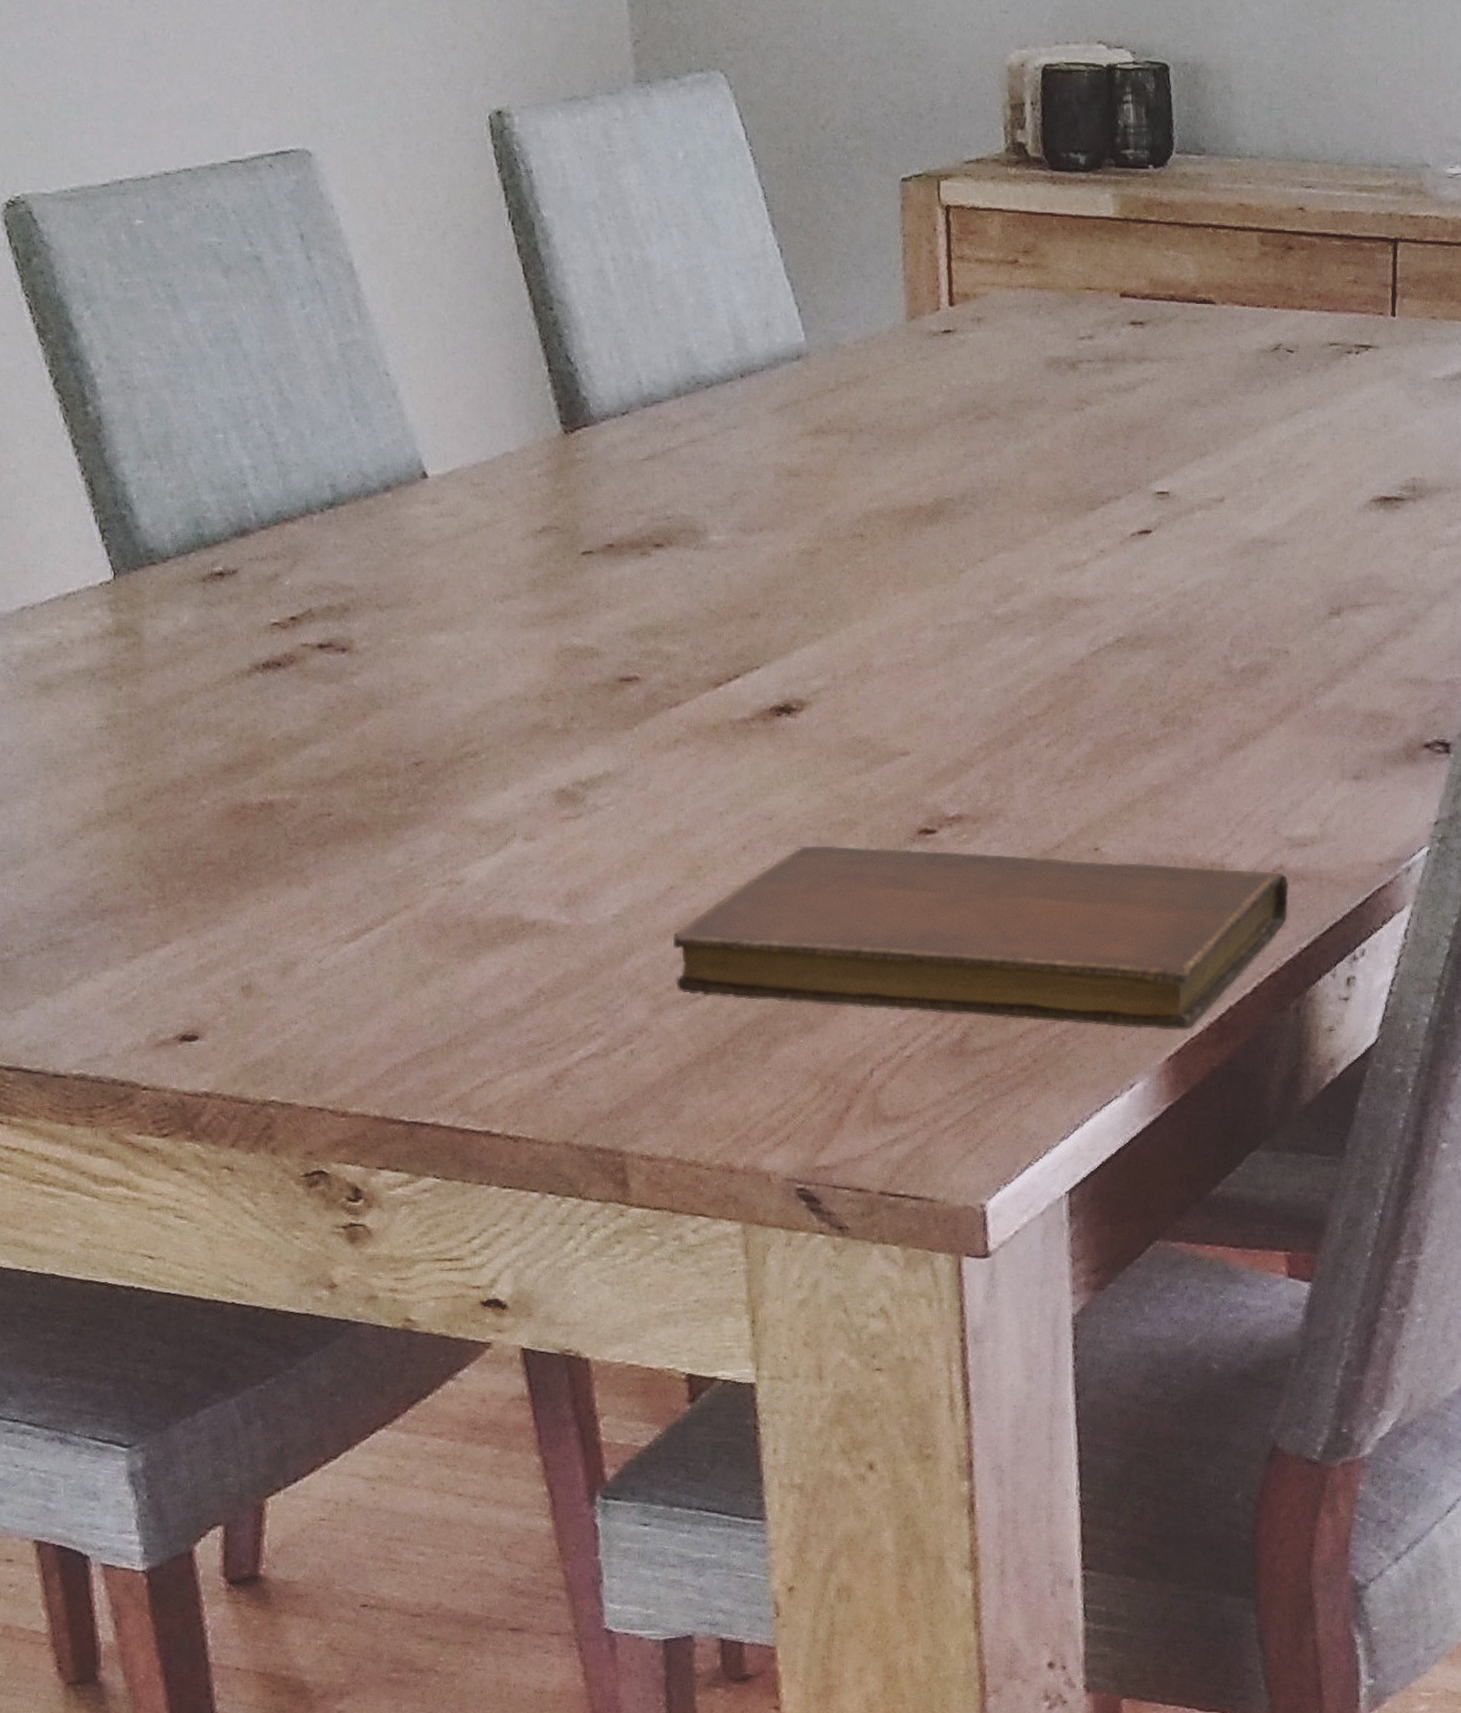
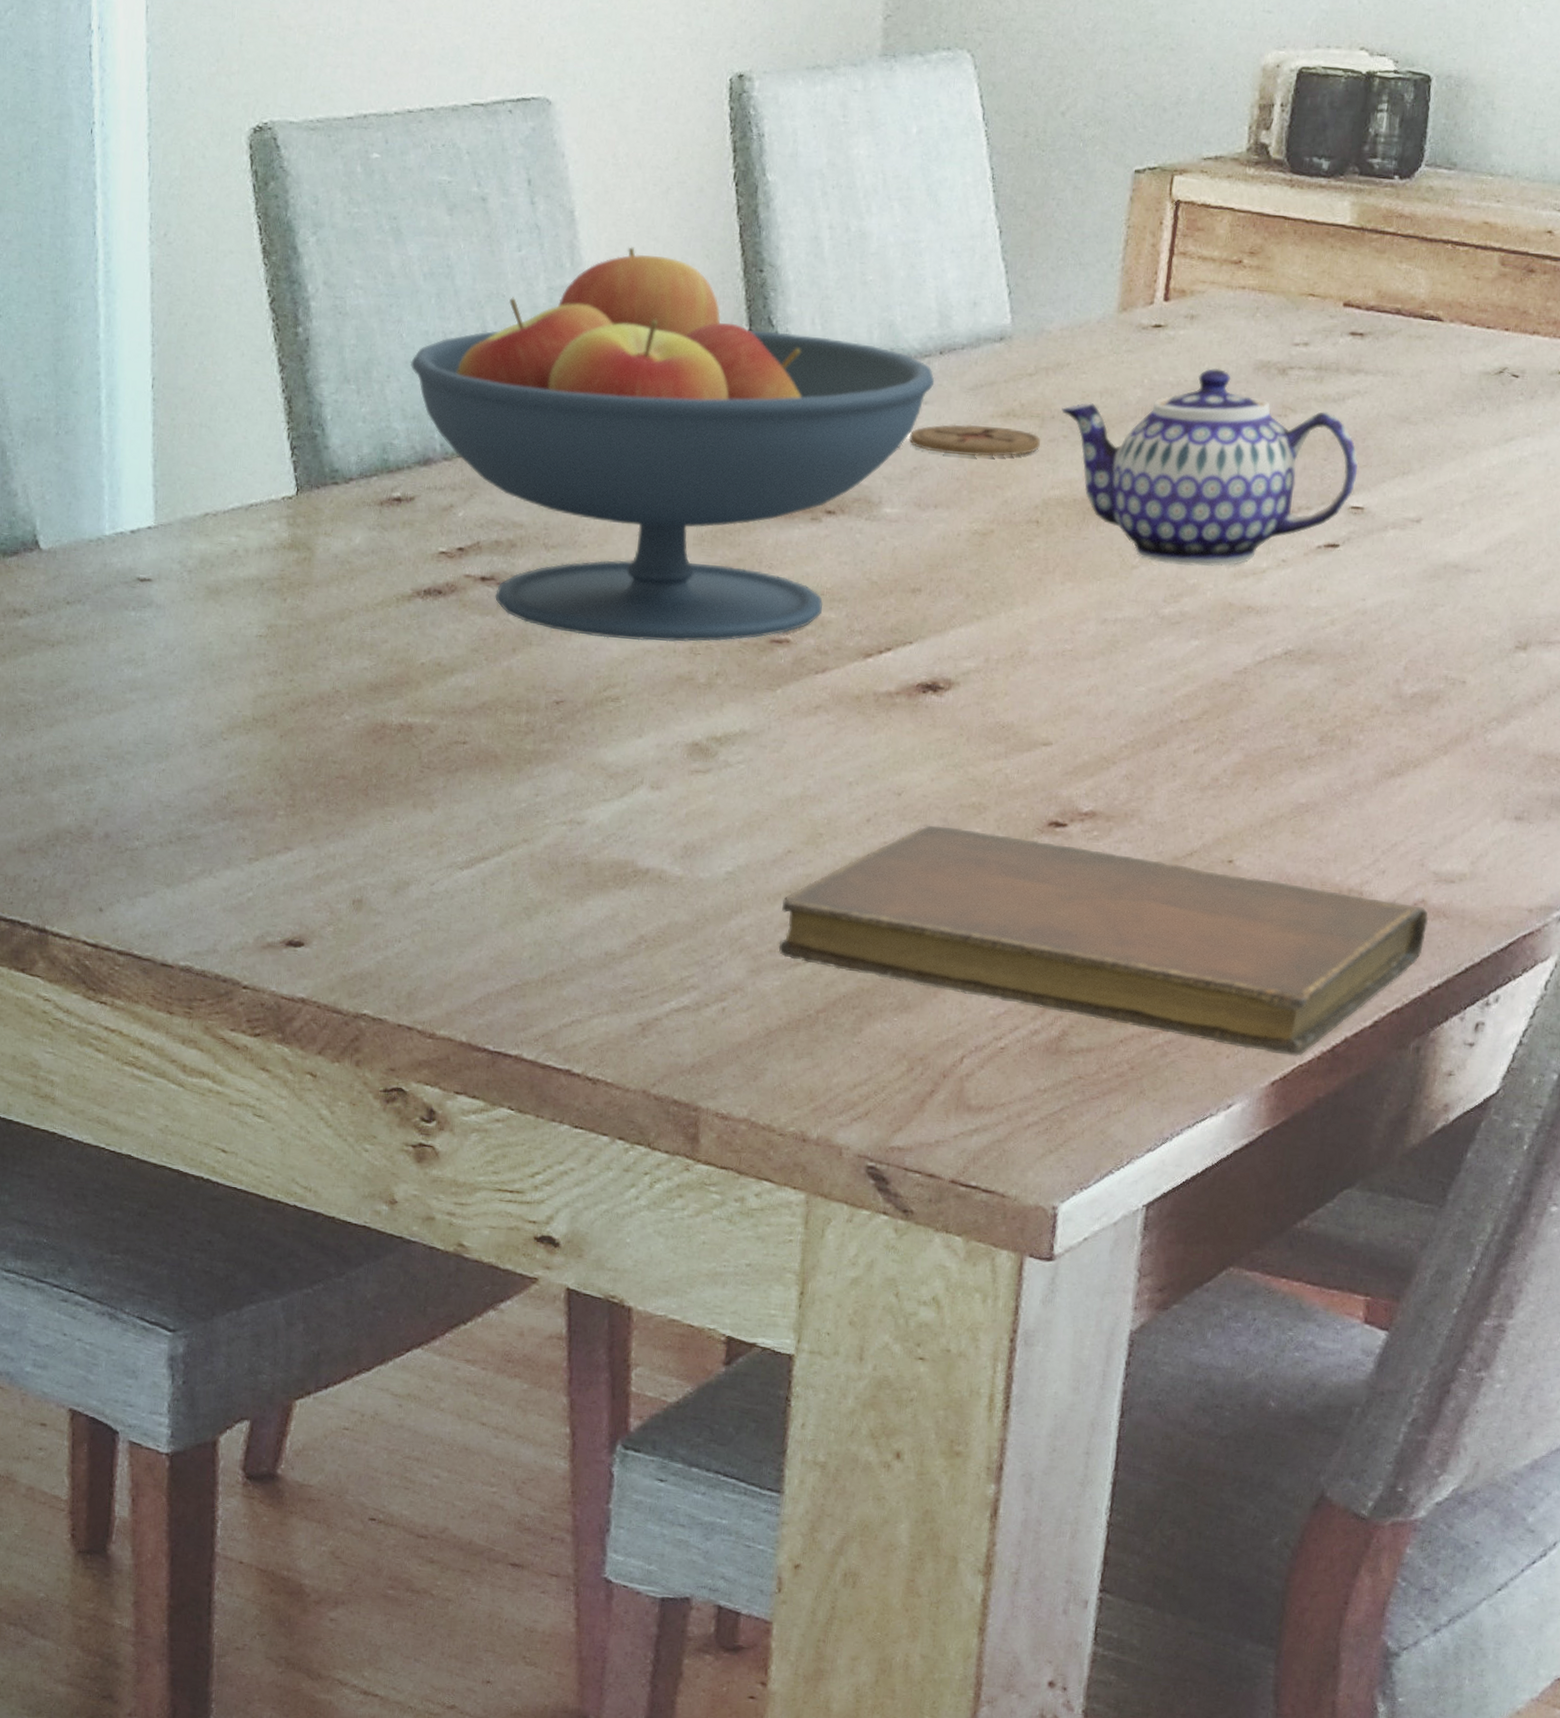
fruit bowl: none [209,295,740,694] -> present [410,247,935,642]
coaster: none [723,445,853,477] -> present [908,424,1041,457]
teapot: none [868,368,1158,566] -> present [1061,367,1358,567]

